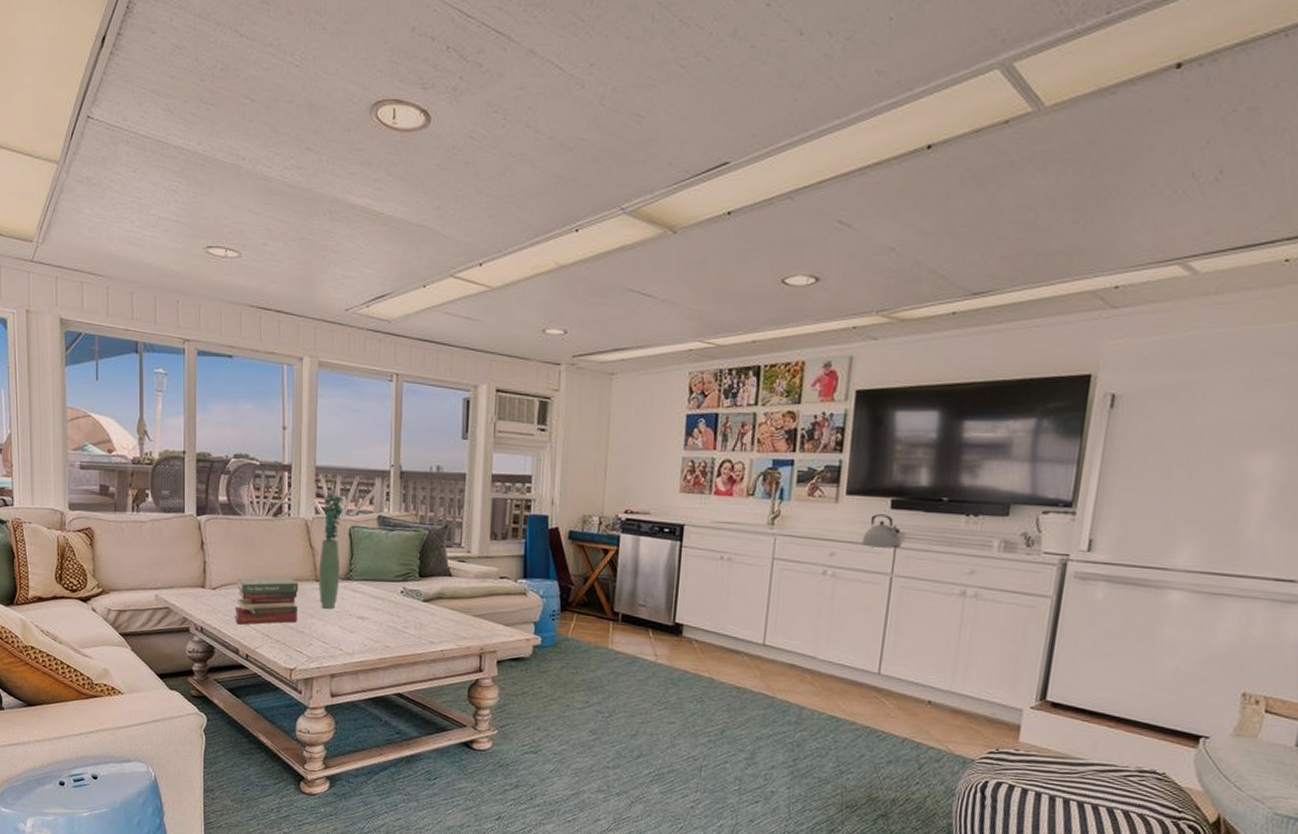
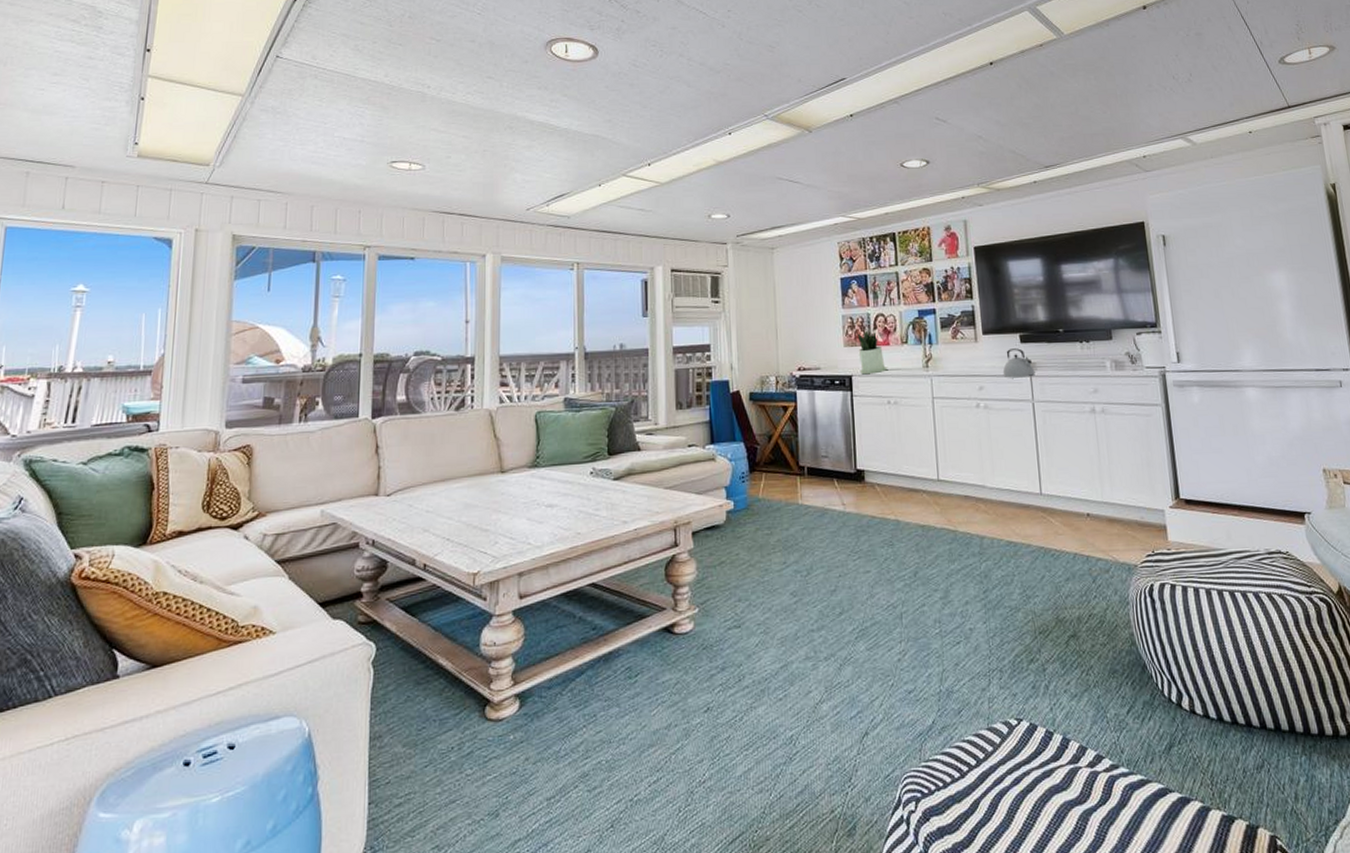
books: present [234,577,299,625] -> none [411,473,483,531]
vase: present [318,490,343,609] -> none [503,378,528,501]
planter: none [693,477,727,526] -> present [857,330,888,375]

